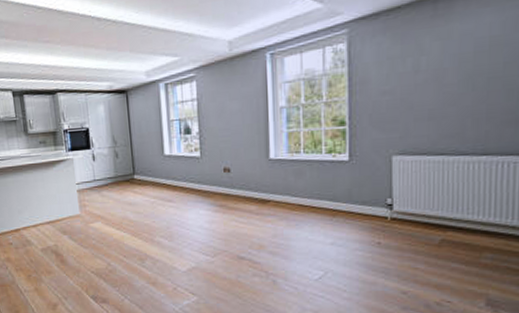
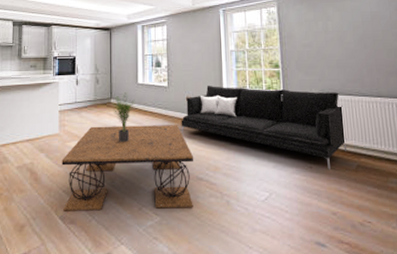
coffee table: none [86,200,235,291] -> present [61,125,194,211]
potted plant: none [135,166,162,221] -> present [111,92,134,142]
sofa: none [217,152,431,245] -> present [181,86,347,169]

